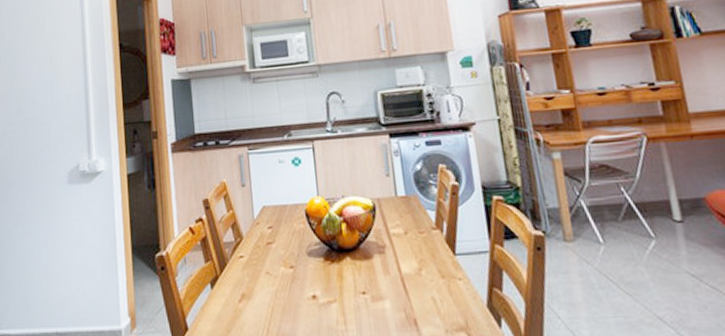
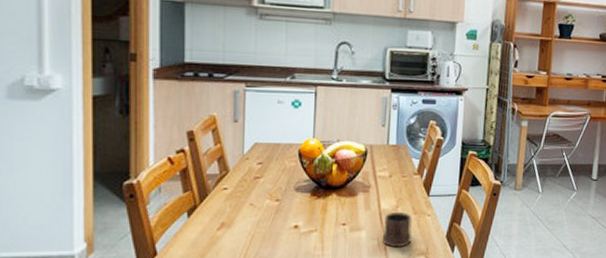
mug: none [407,275,445,322] -> present [383,211,412,248]

